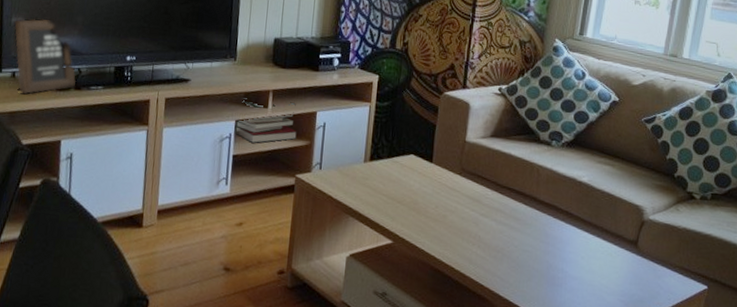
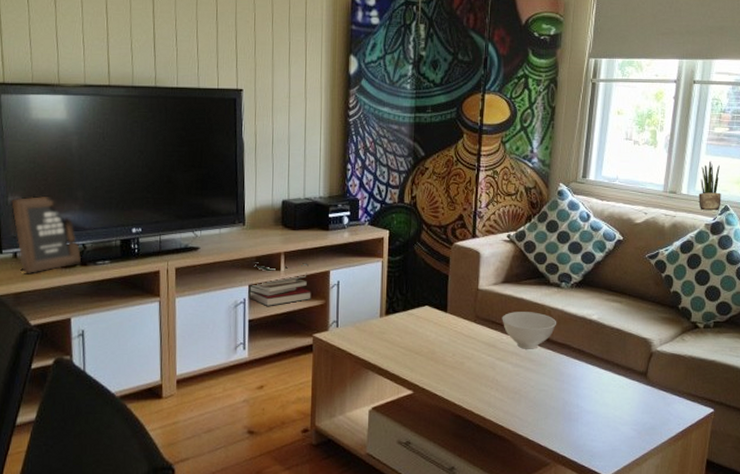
bowl: none [488,167,546,208] -> present [502,312,557,349]
potted plant: none [700,26,725,78] -> present [698,161,721,211]

